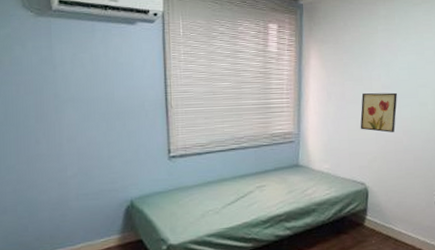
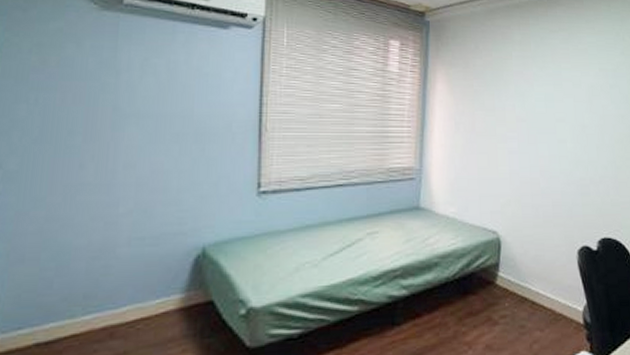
wall art: present [360,92,398,133] -> none [492,125,534,172]

